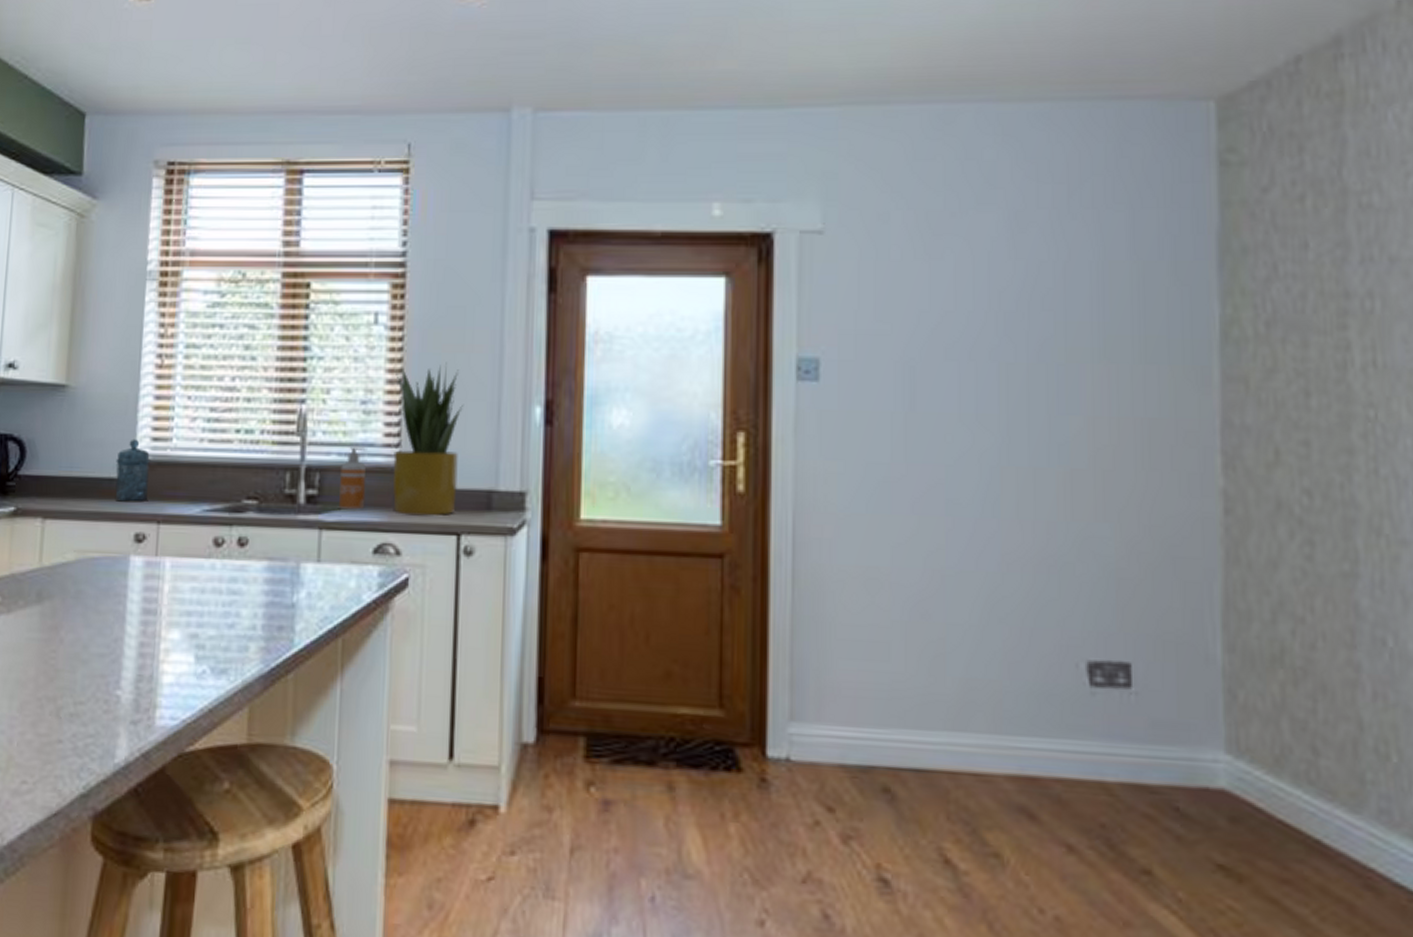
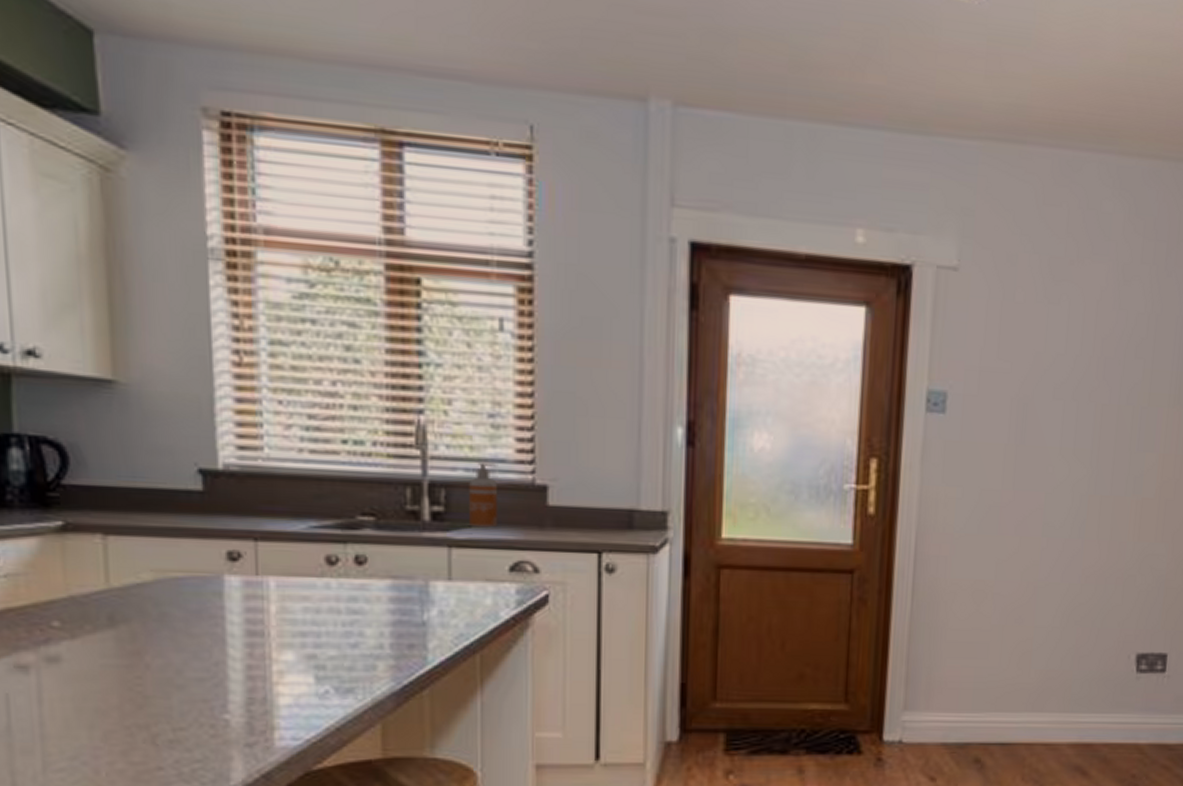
canister: present [115,439,151,502] -> none [193,446,238,517]
planter: present [392,362,463,517] -> none [523,376,601,535]

